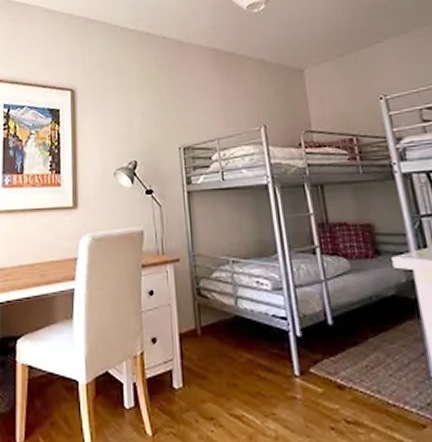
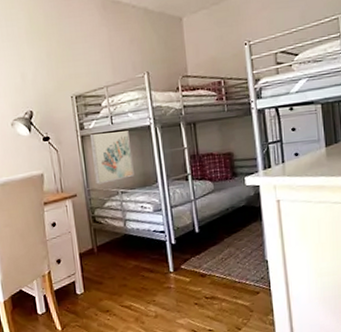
wall art: none [197,188,248,249] -> present [89,131,134,185]

